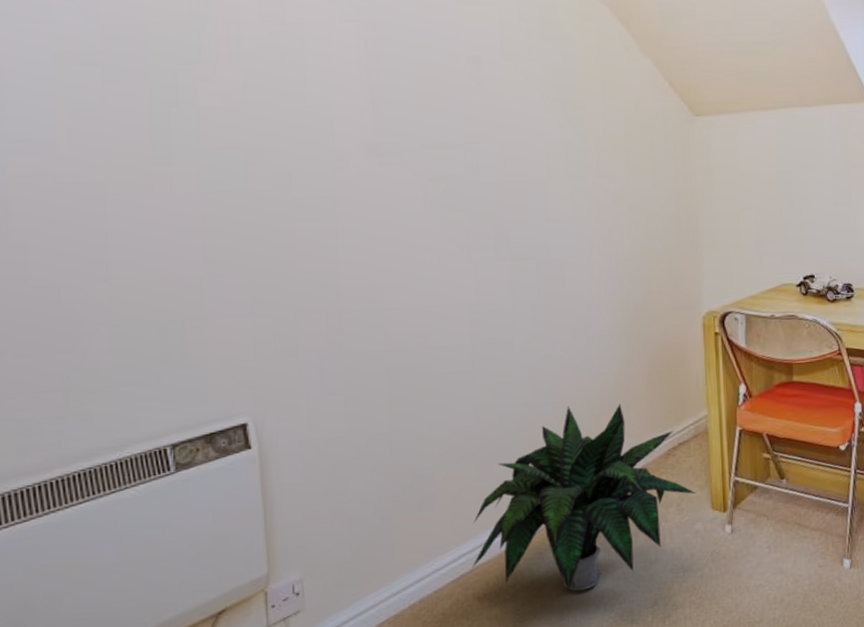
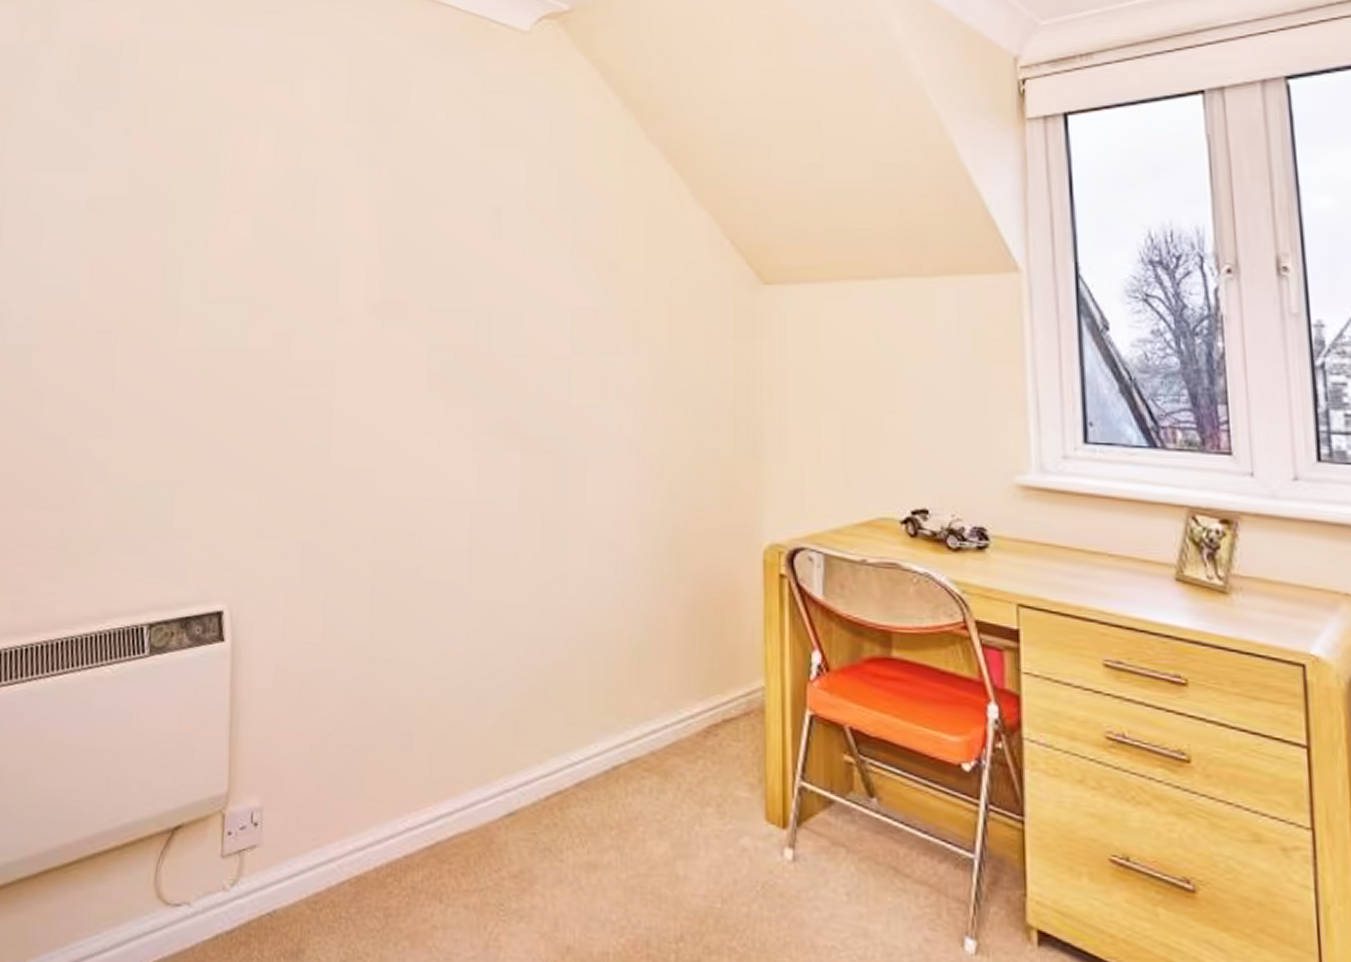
potted plant: present [471,404,697,591] -> none [449,645,746,898]

